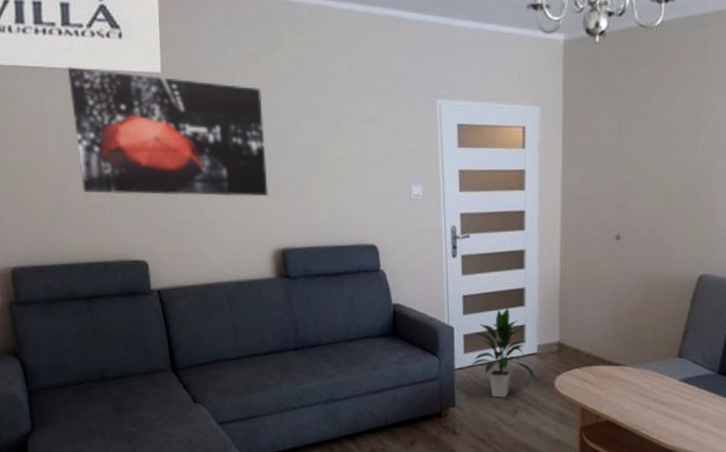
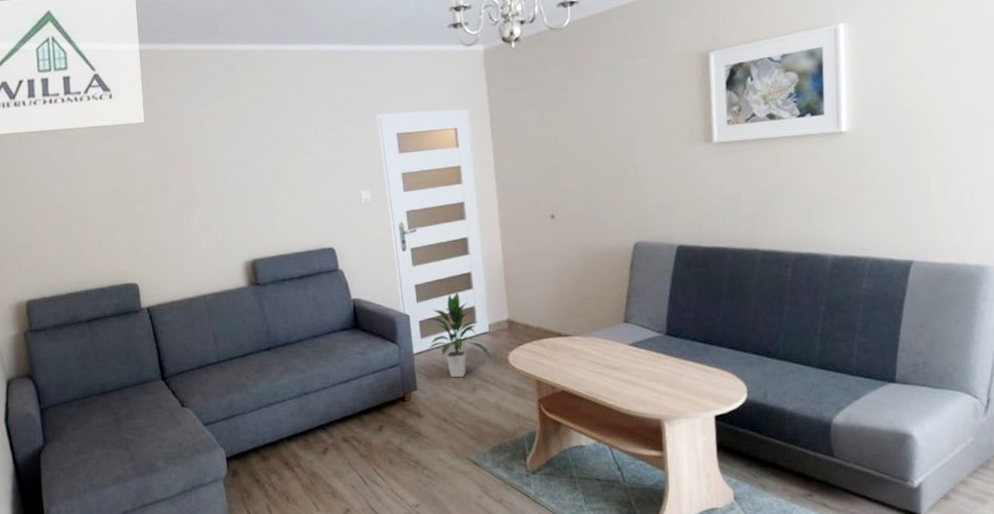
wall art: present [67,67,268,197] -> none [69,124,237,229]

